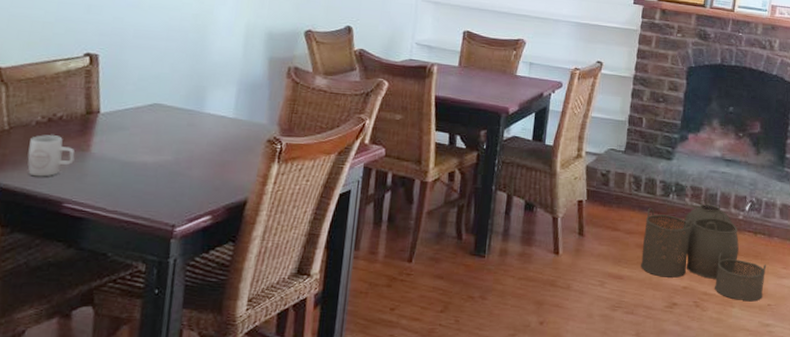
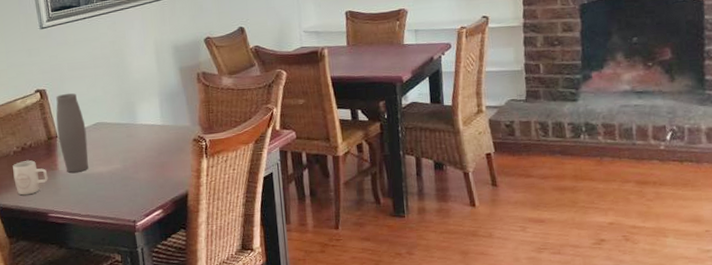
vase: none [99,63,139,158] -> present [56,93,89,173]
woven basket: present [641,199,767,302] -> none [559,134,699,230]

